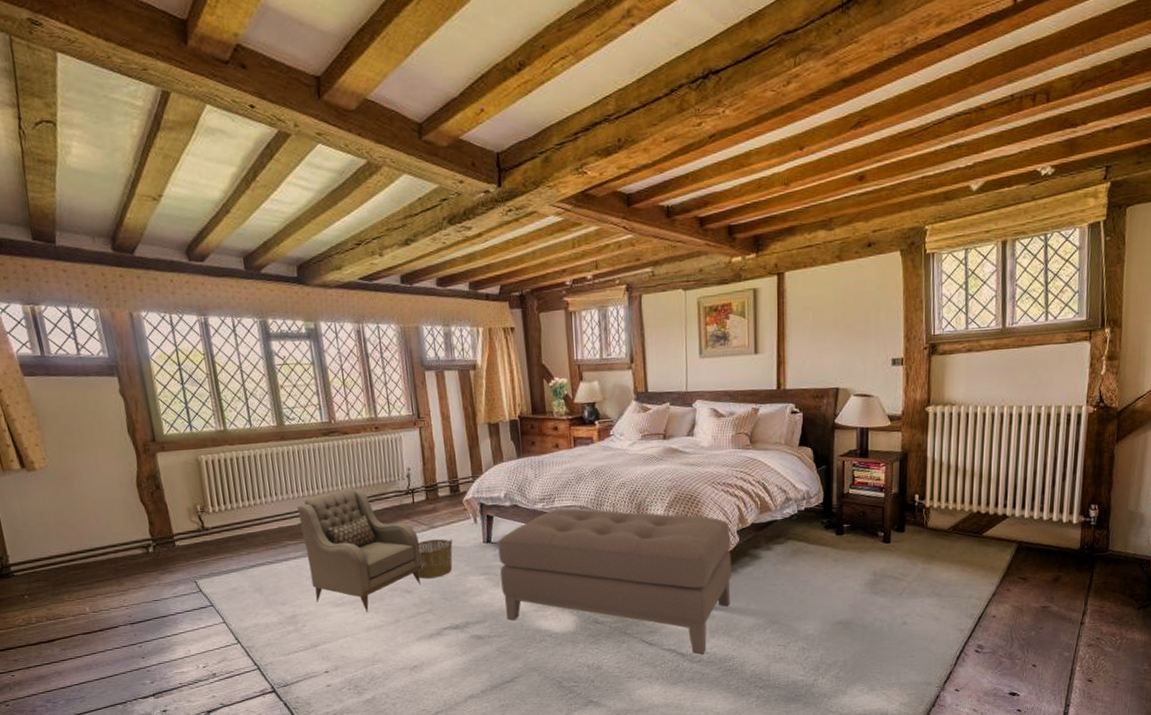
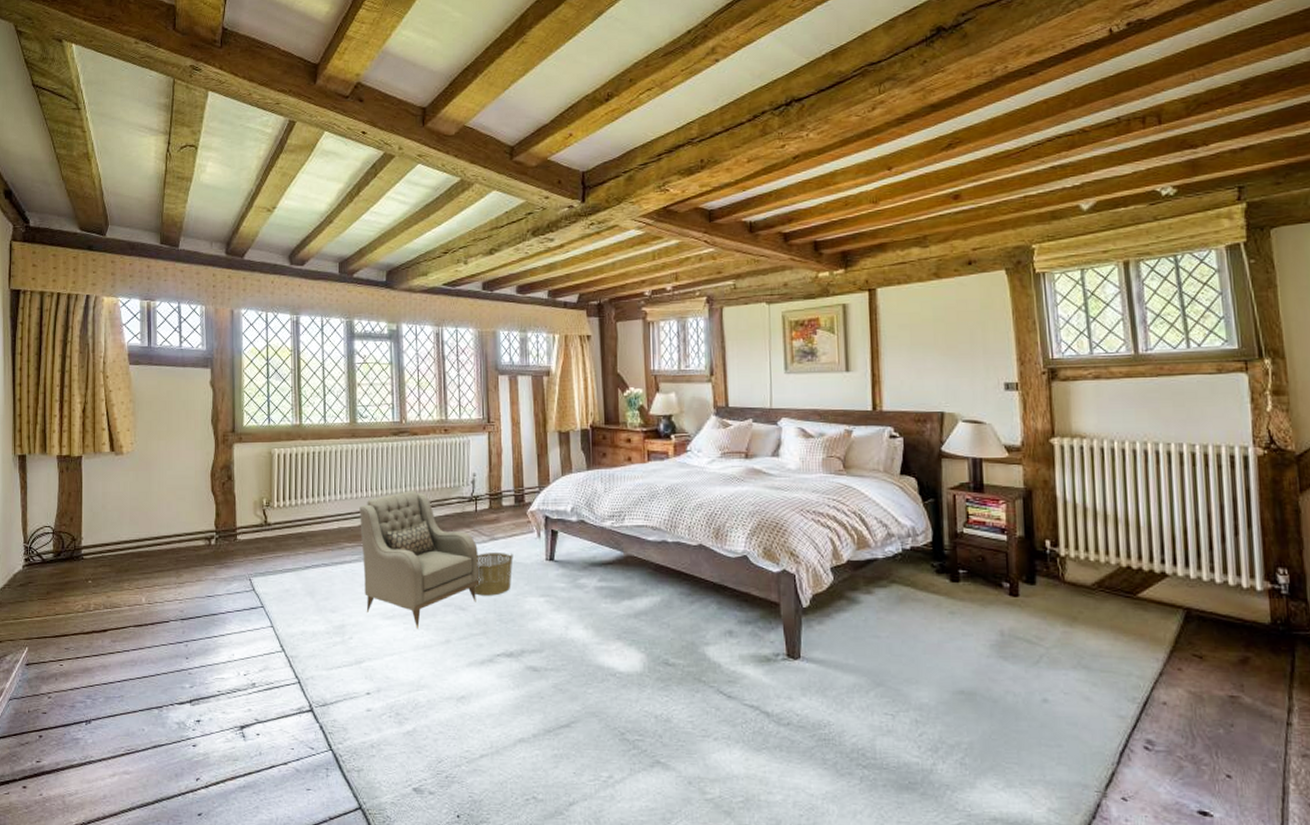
ottoman: present [498,508,731,654] -> none [561,528,825,716]

